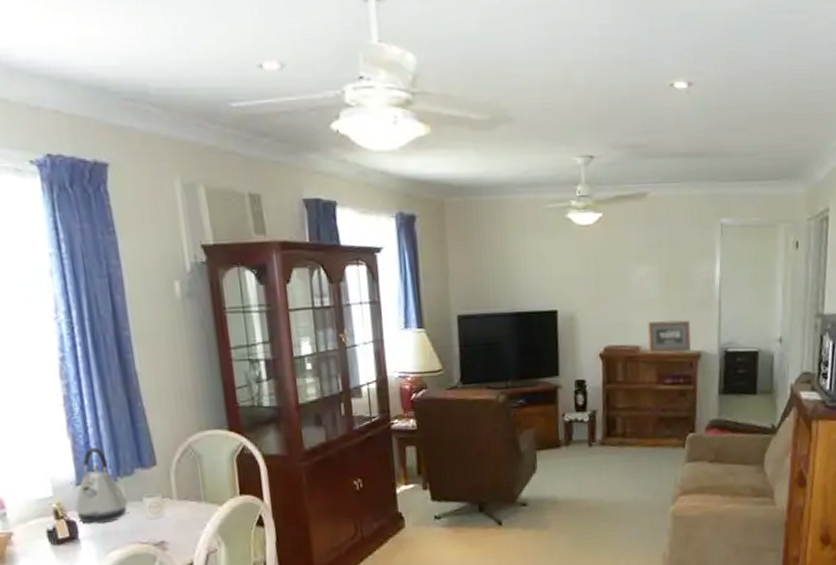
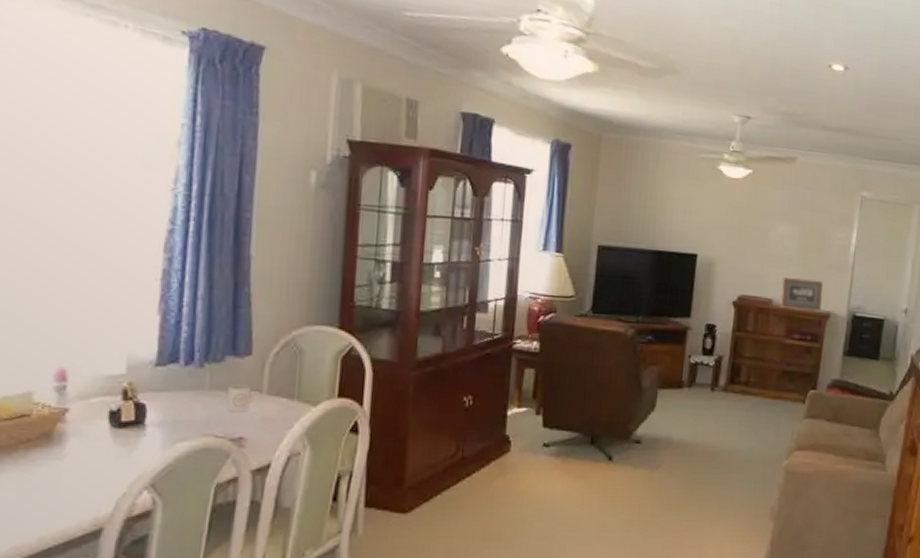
kettle: present [74,447,128,524] -> none [147,327,211,411]

